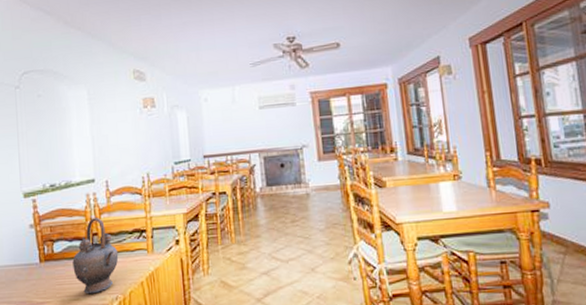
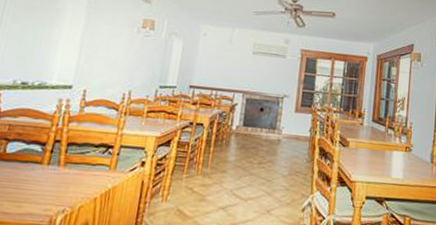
teapot: present [72,217,119,294] -> none [22,123,78,203]

